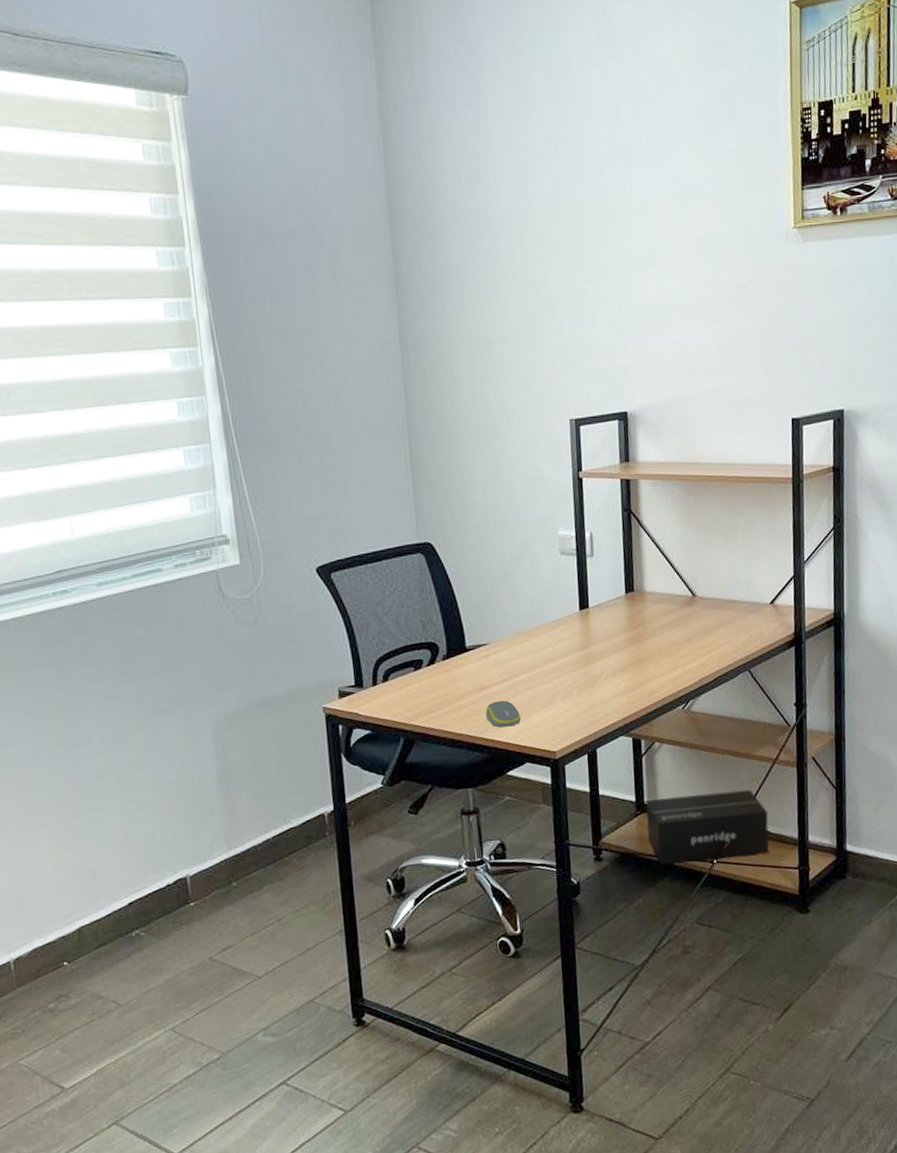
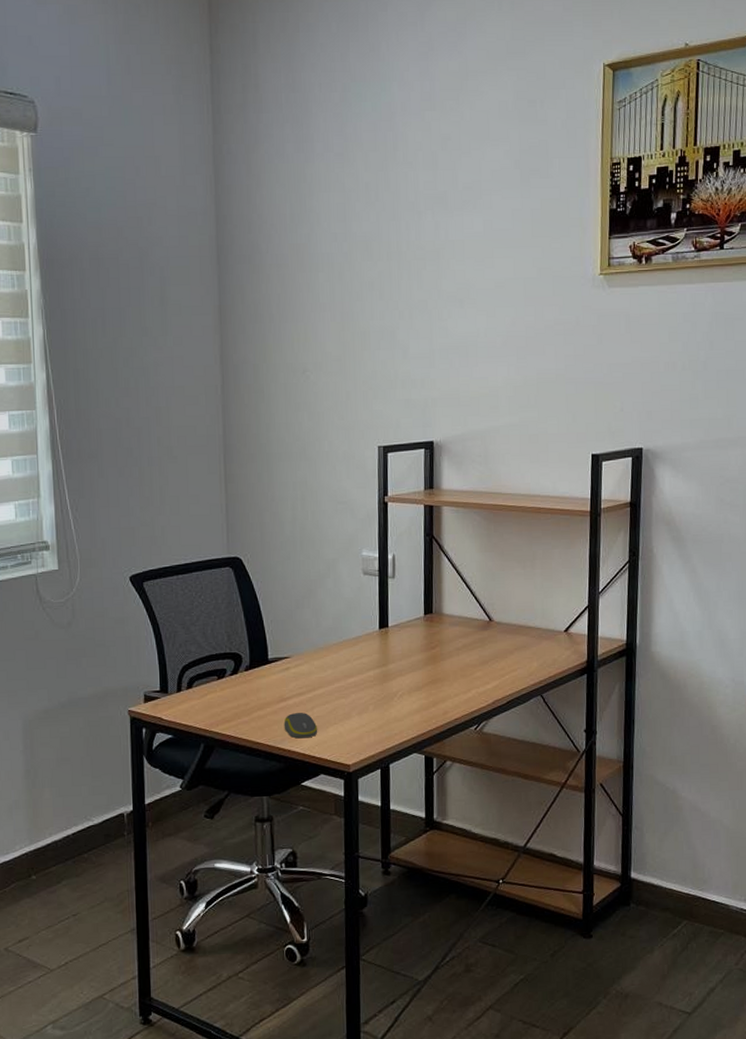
box: present [646,789,769,866] -> none [435,812,555,883]

